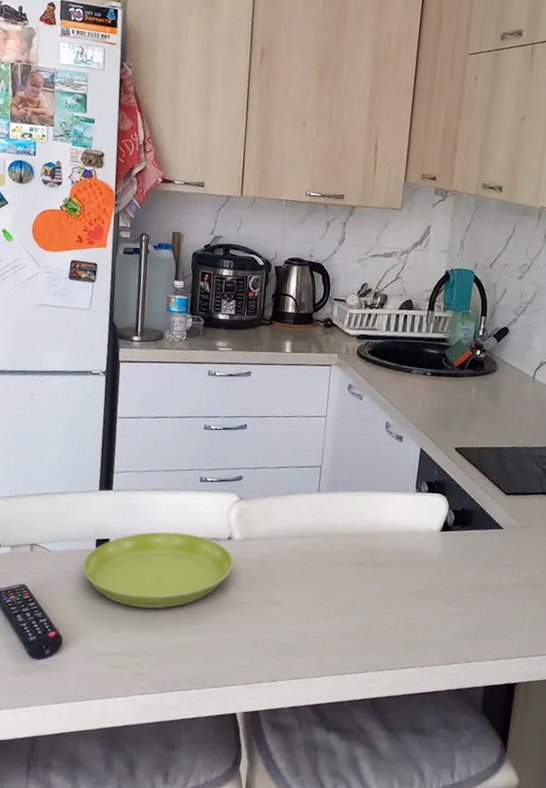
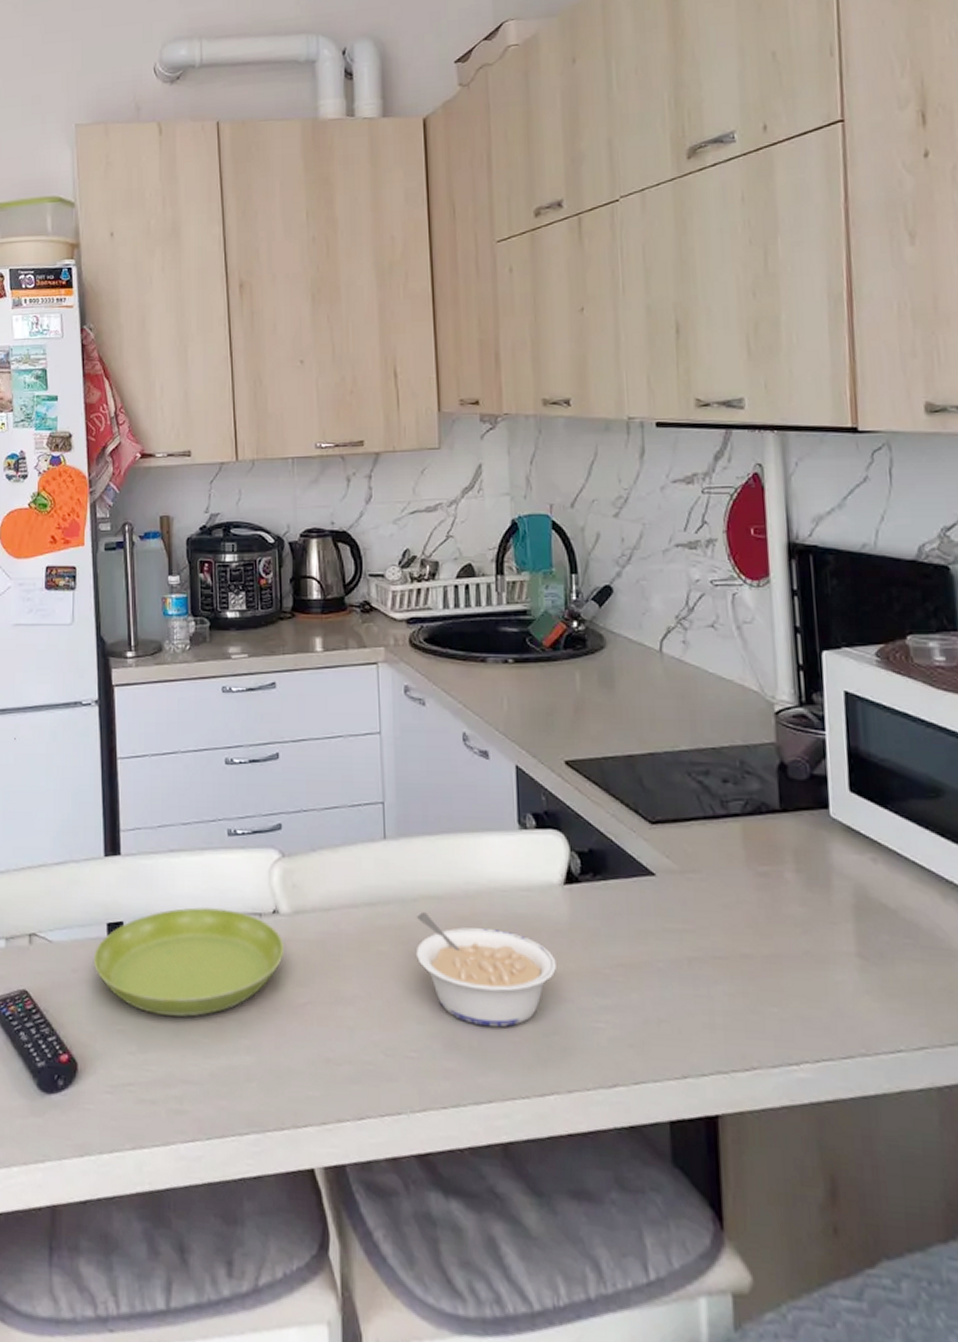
legume: none [329,544,427,624] -> present [415,912,556,1028]

